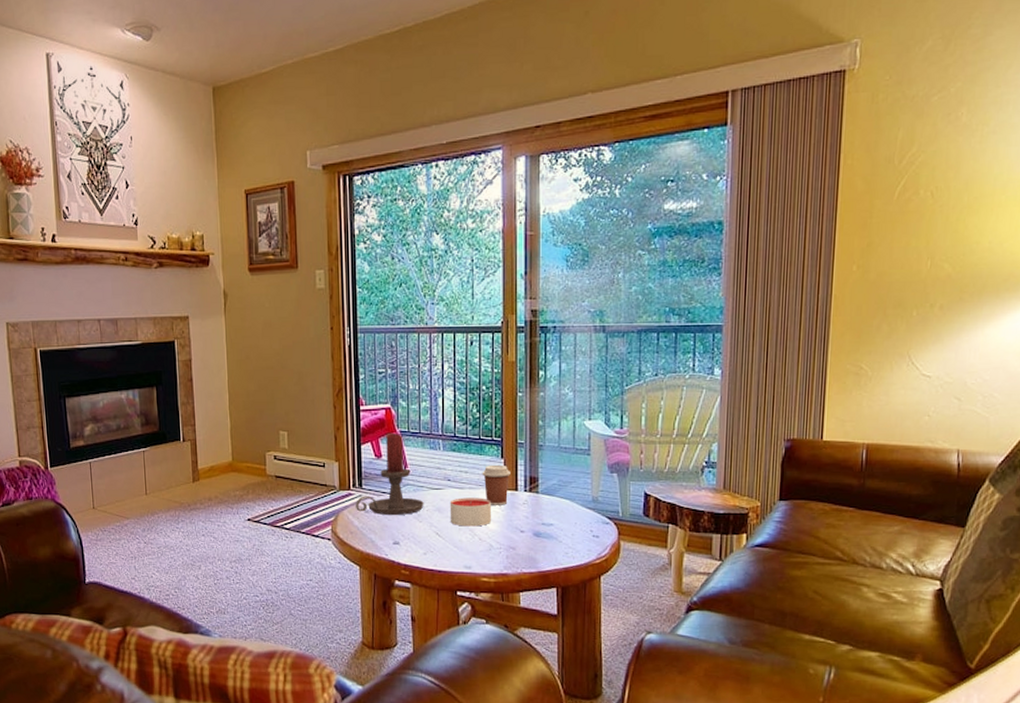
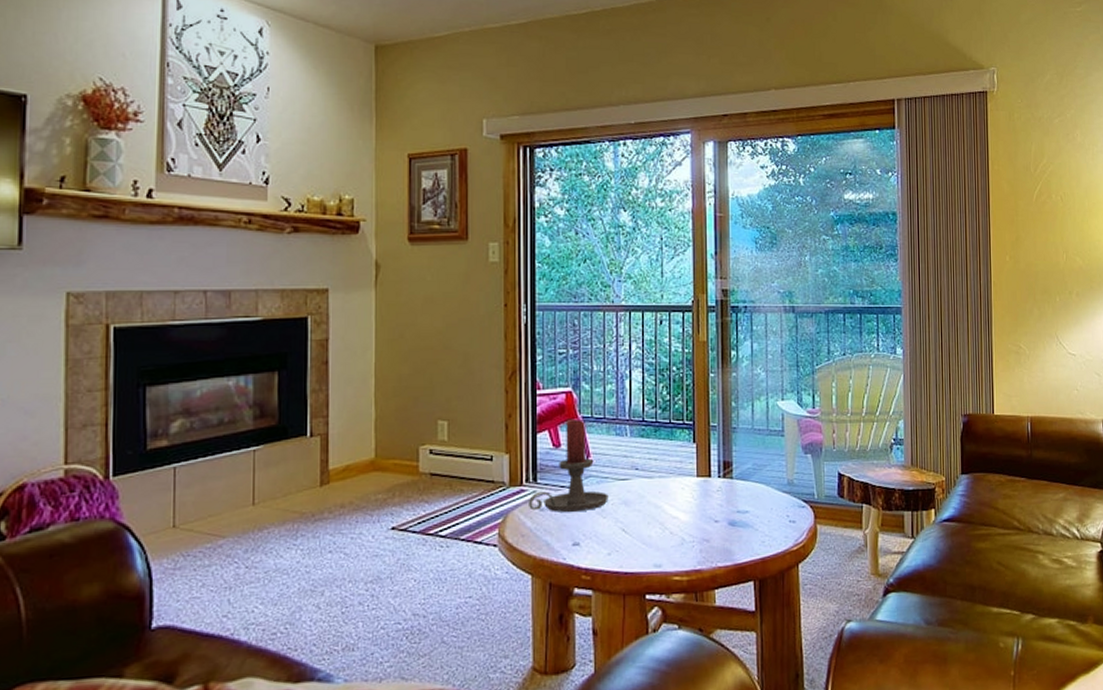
candle: present [450,497,491,527] -> none [637,487,683,520]
coffee cup: present [482,464,511,505] -> none [673,450,703,495]

